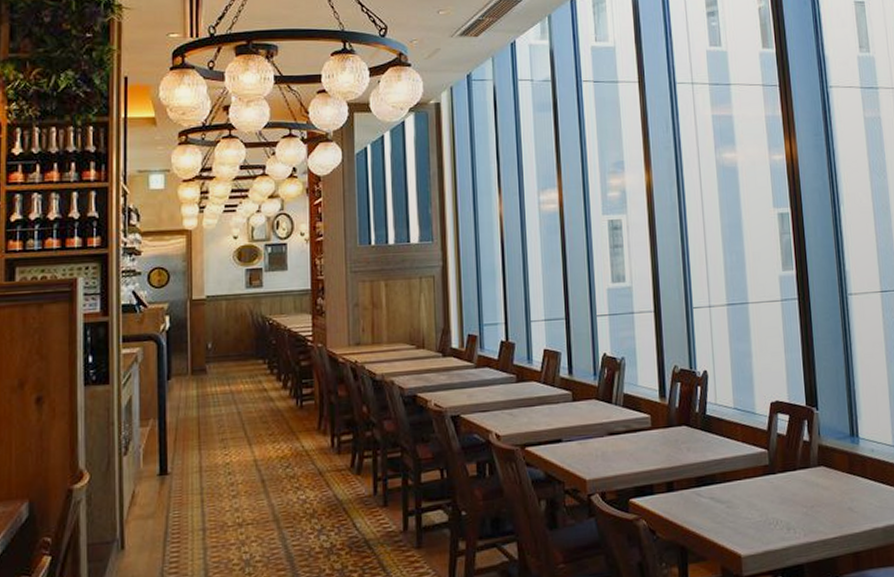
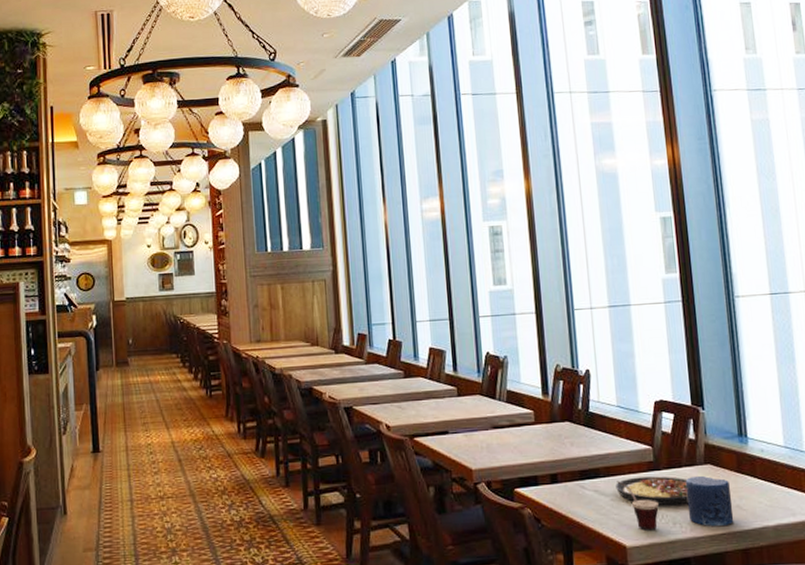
plate: none [731,480,802,511] -> present [616,476,688,506]
cup: none [733,487,774,538] -> present [617,481,659,530]
candle: none [799,478,846,531] -> present [685,475,734,526]

